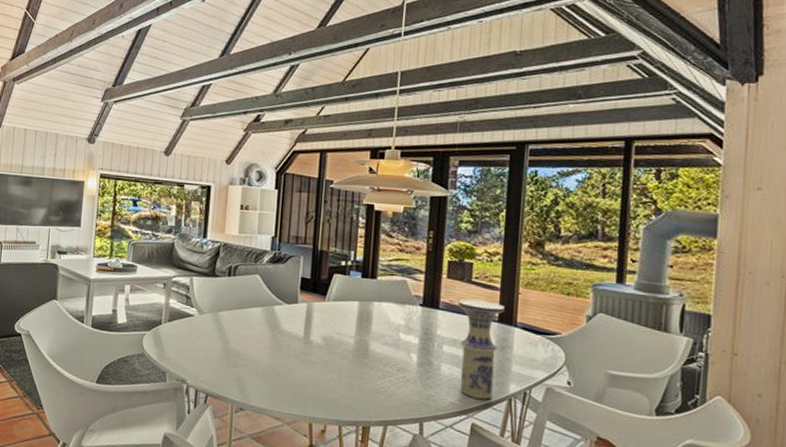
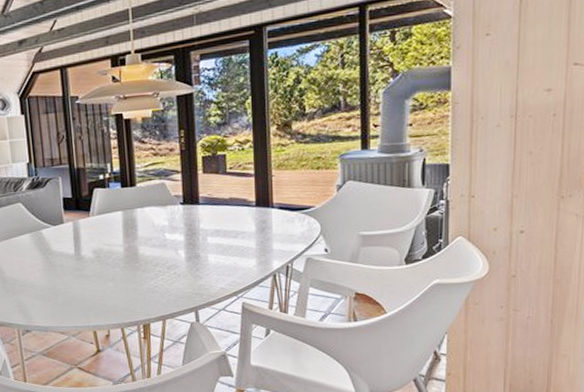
vase: present [457,299,505,400] -> none [215,188,260,280]

